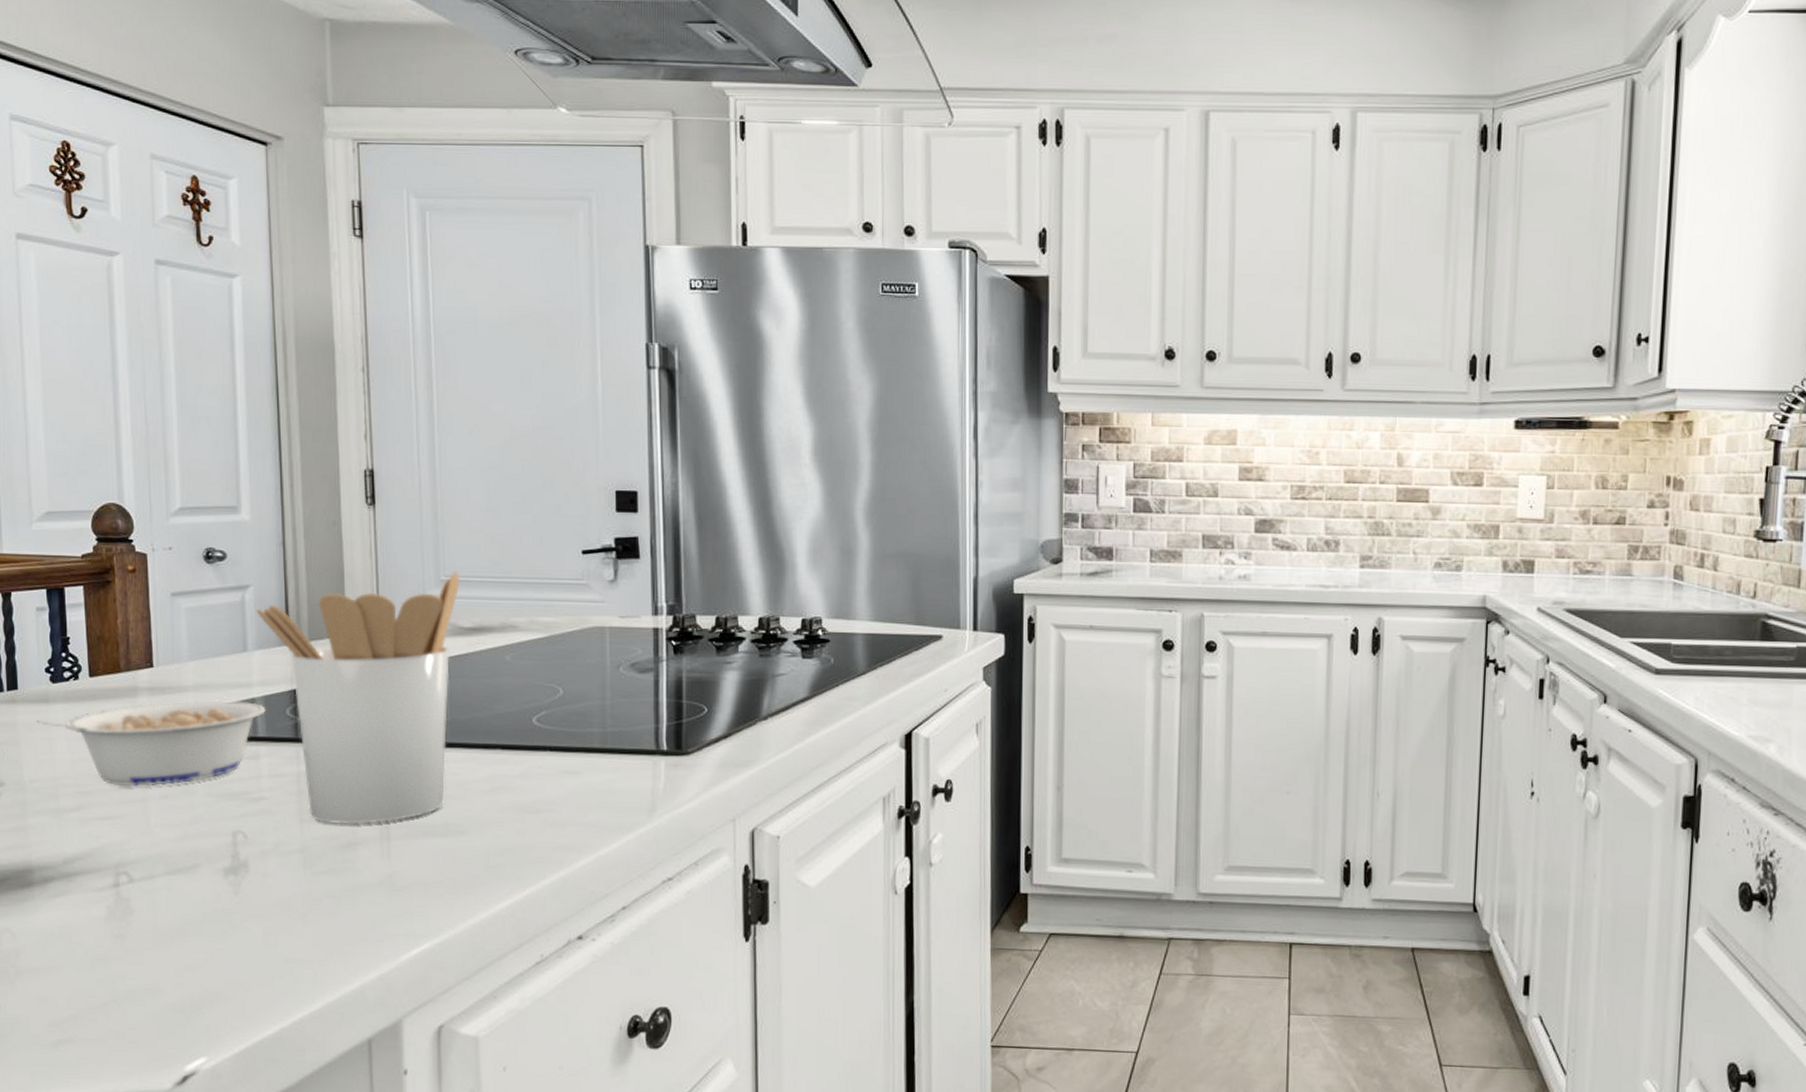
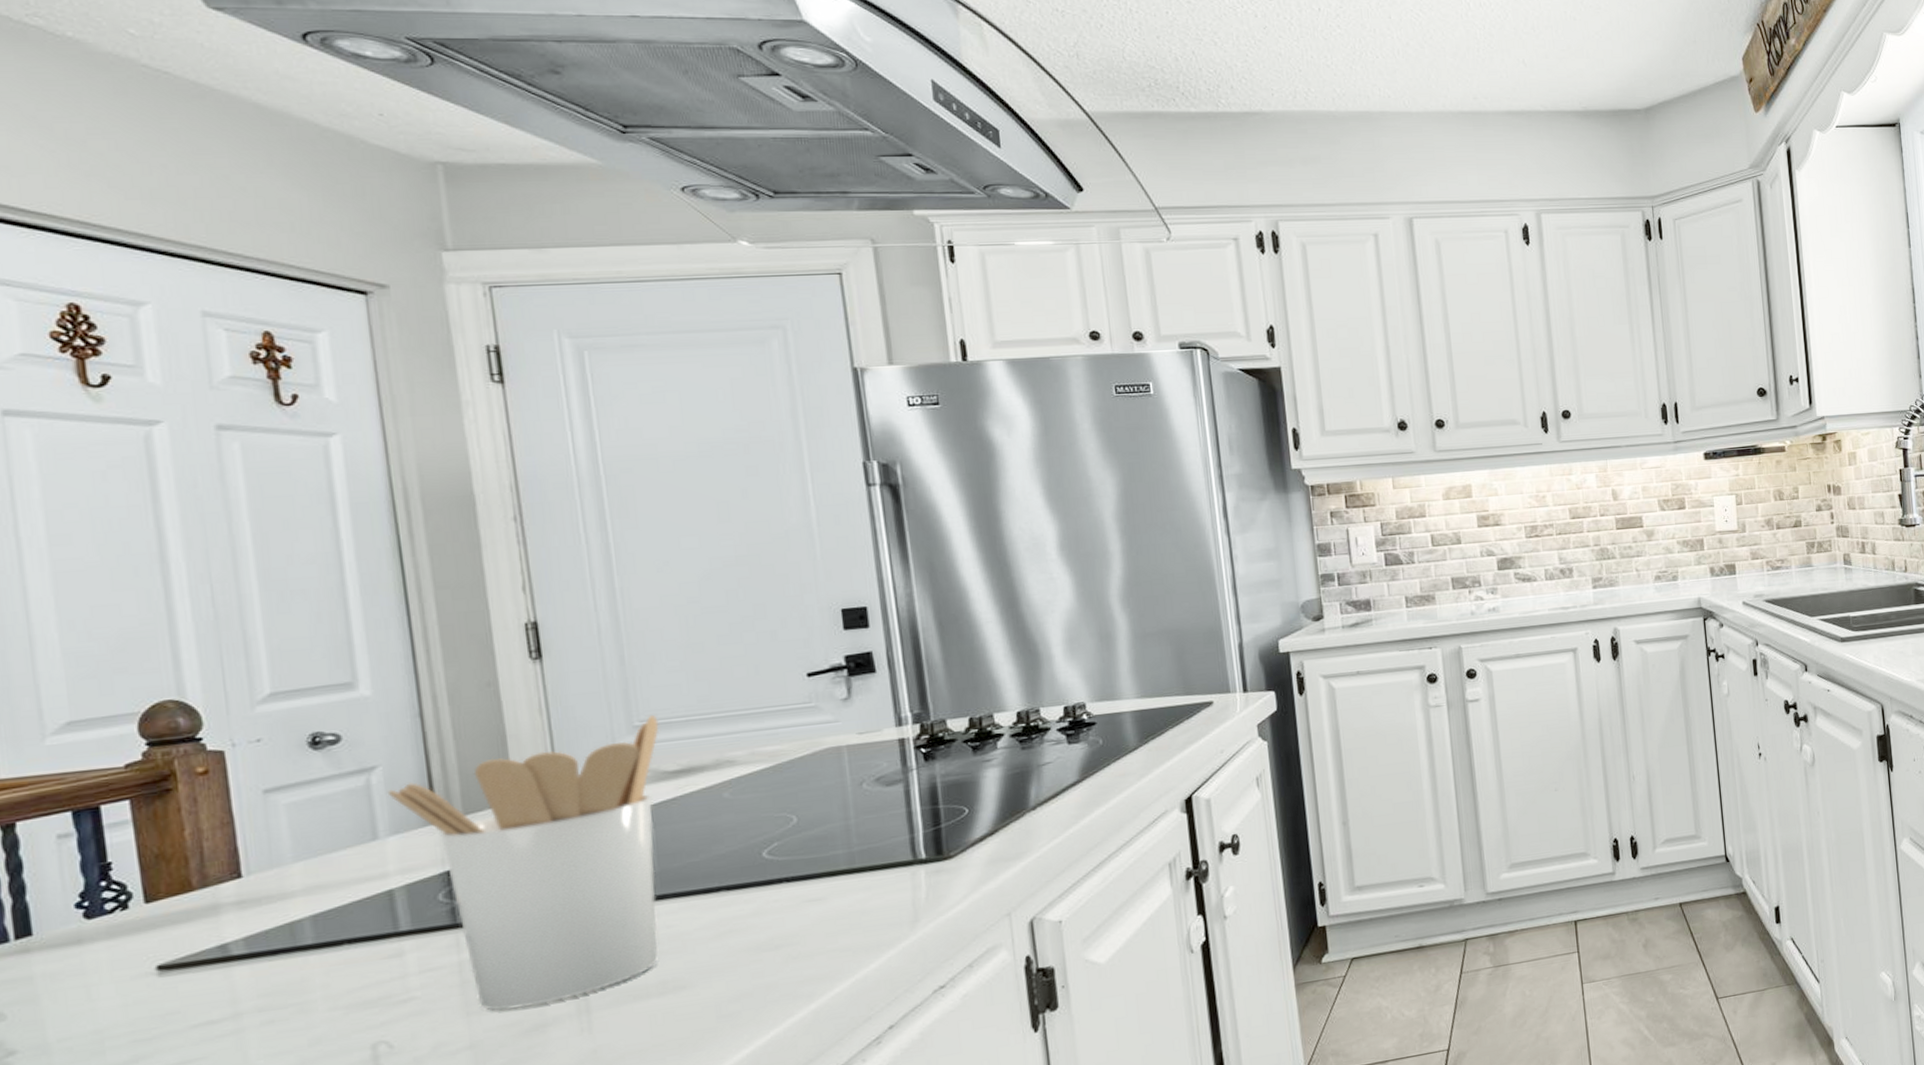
legume: present [36,700,266,787] -> none [64,894,409,1023]

